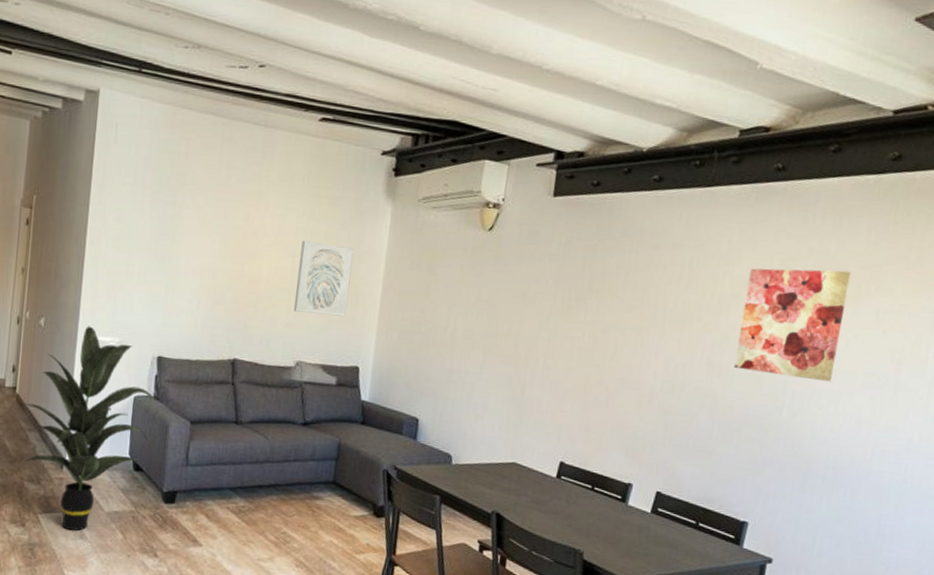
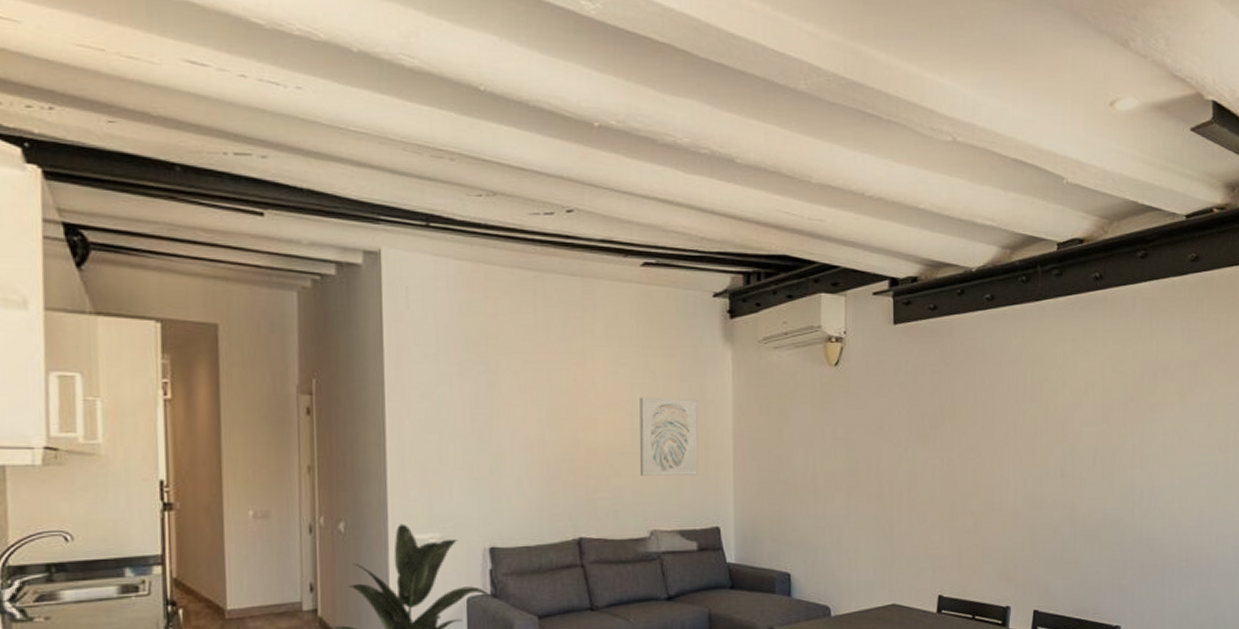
wall art: present [734,268,851,382] -> none [1086,369,1173,478]

